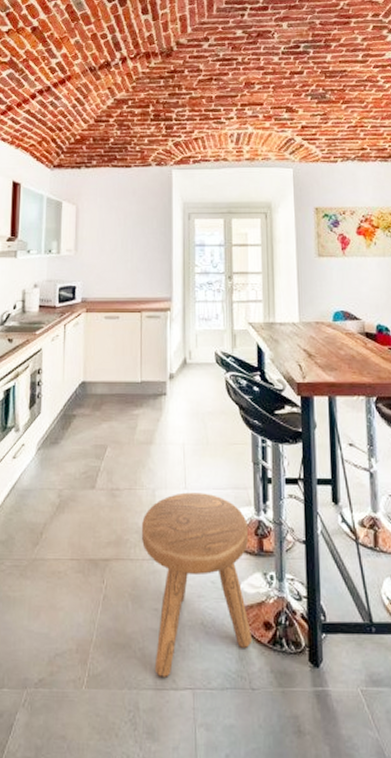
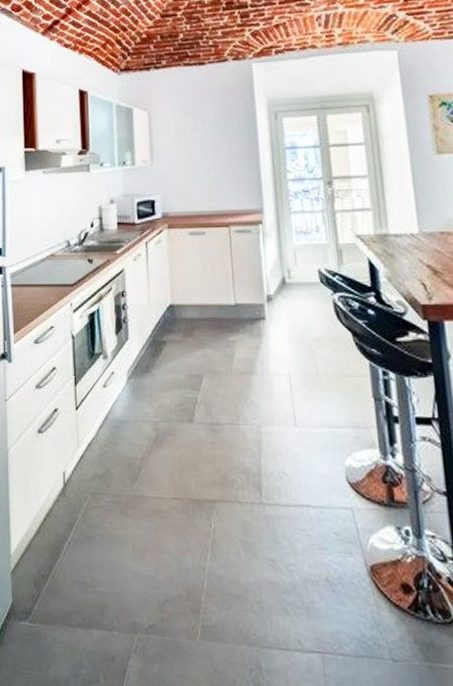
stool: present [141,492,253,677] -> none [248,430,390,637]

